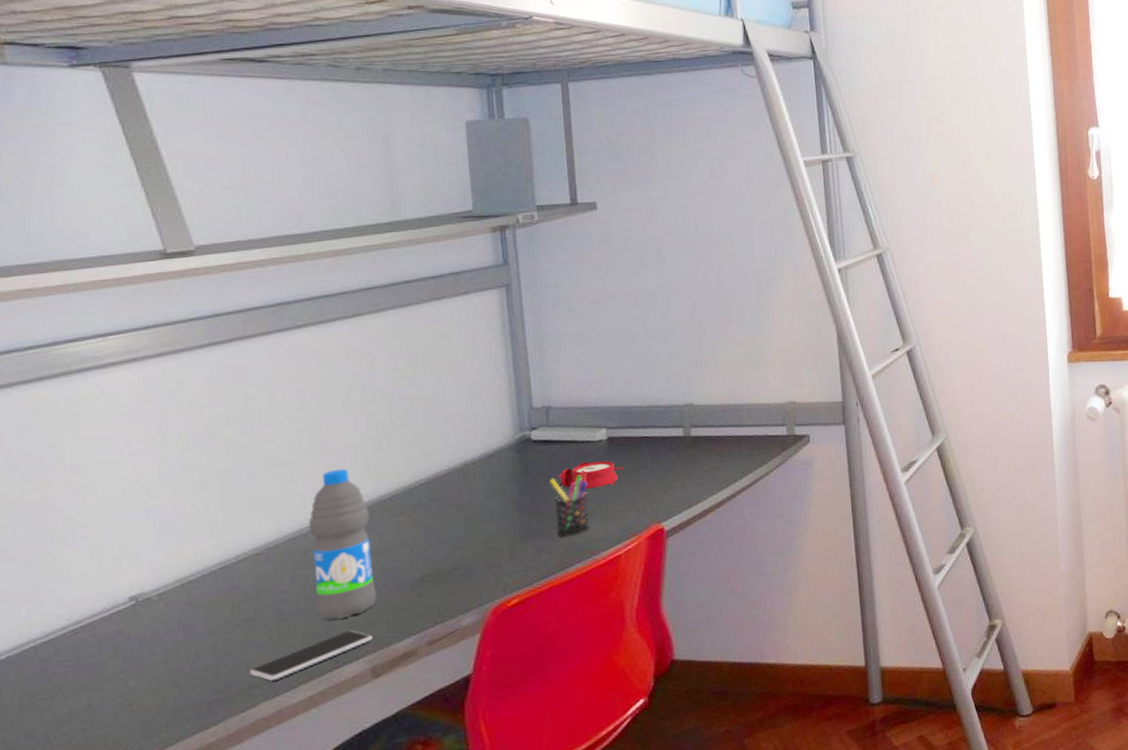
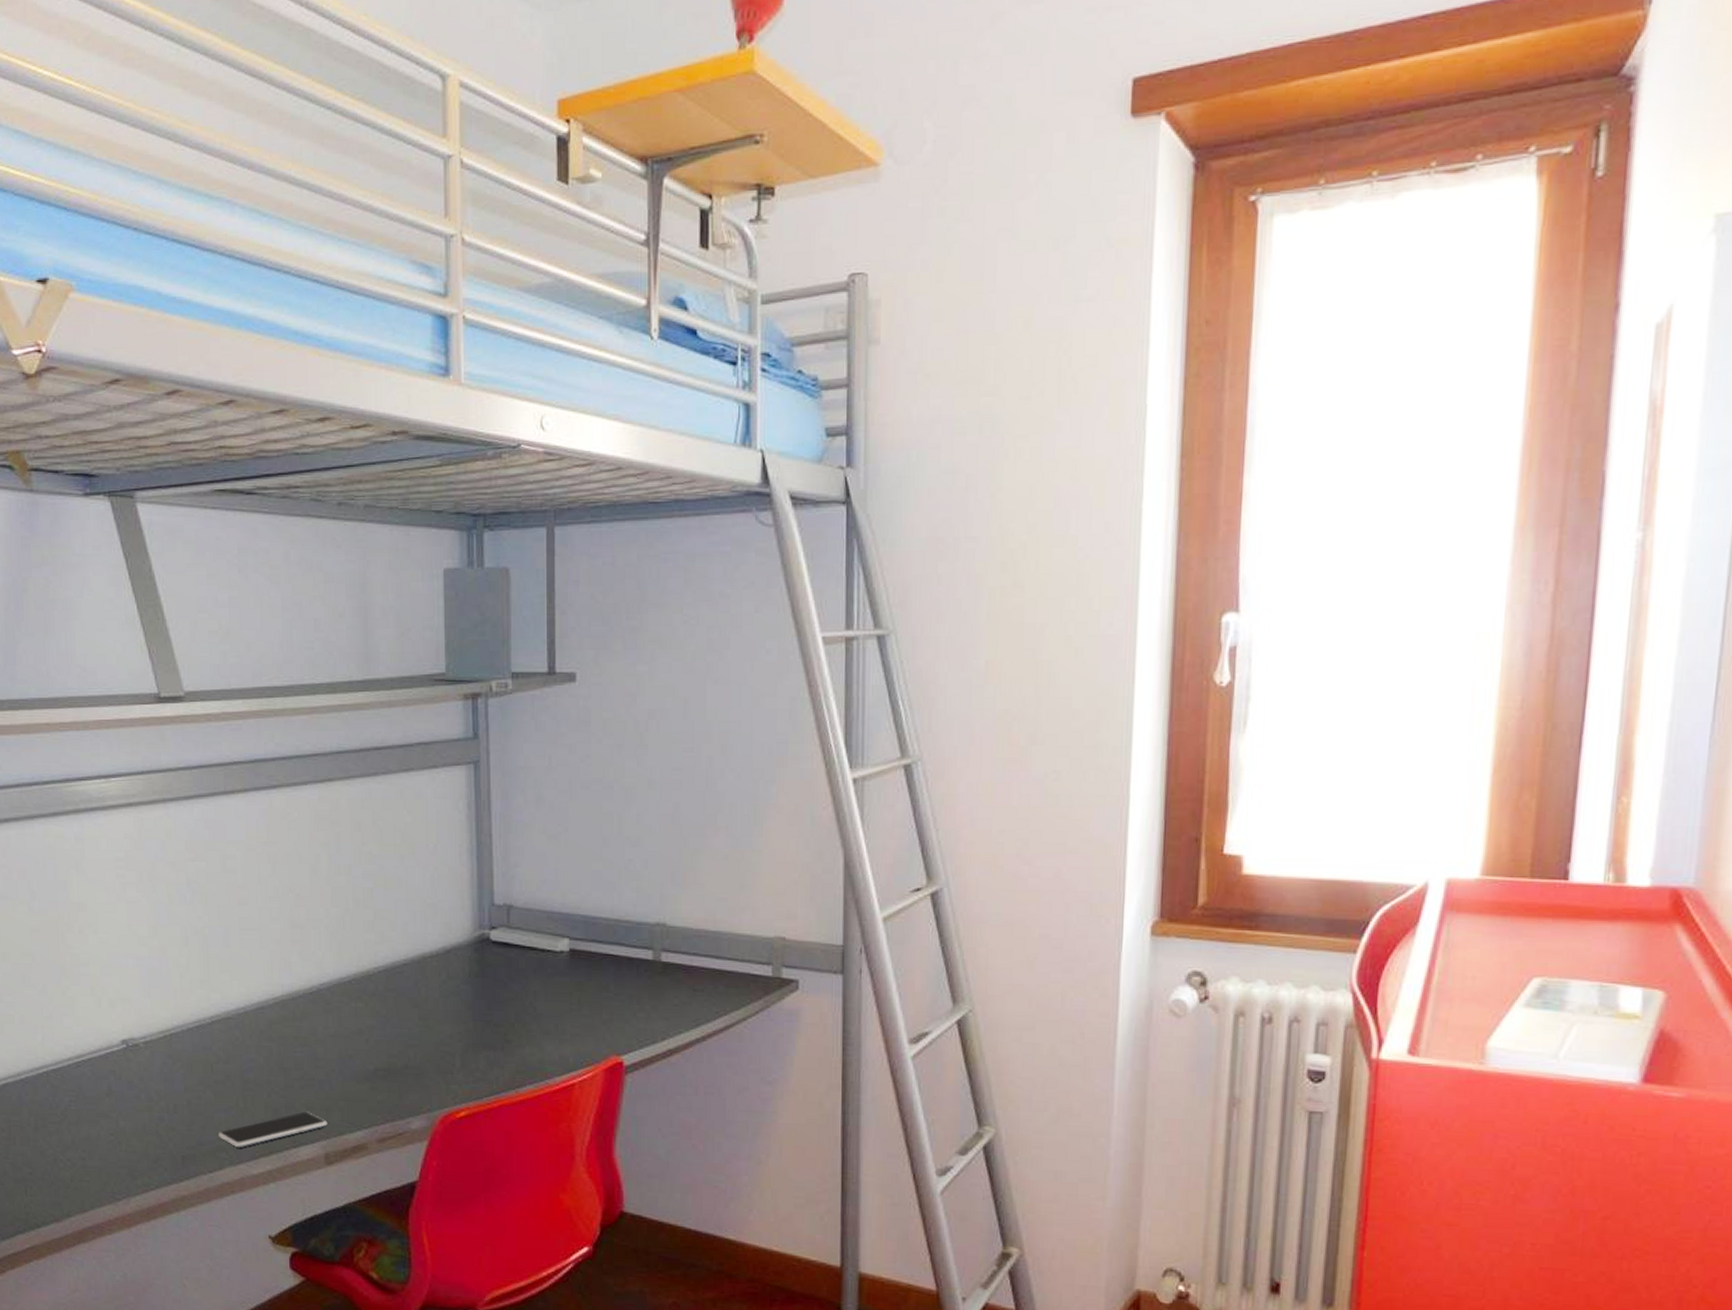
water bottle: present [309,468,377,620] -> none [275,942,333,1098]
pen holder: present [550,470,589,537] -> none [506,983,545,1054]
alarm clock: present [559,461,625,489] -> none [516,973,586,1004]

